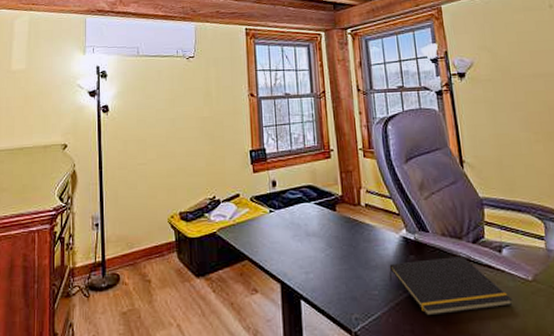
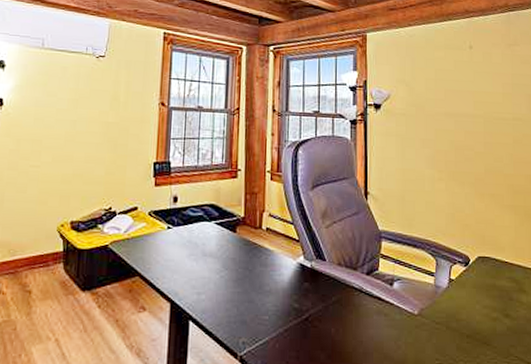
notepad: present [389,257,513,316] -> none [281,287,397,344]

